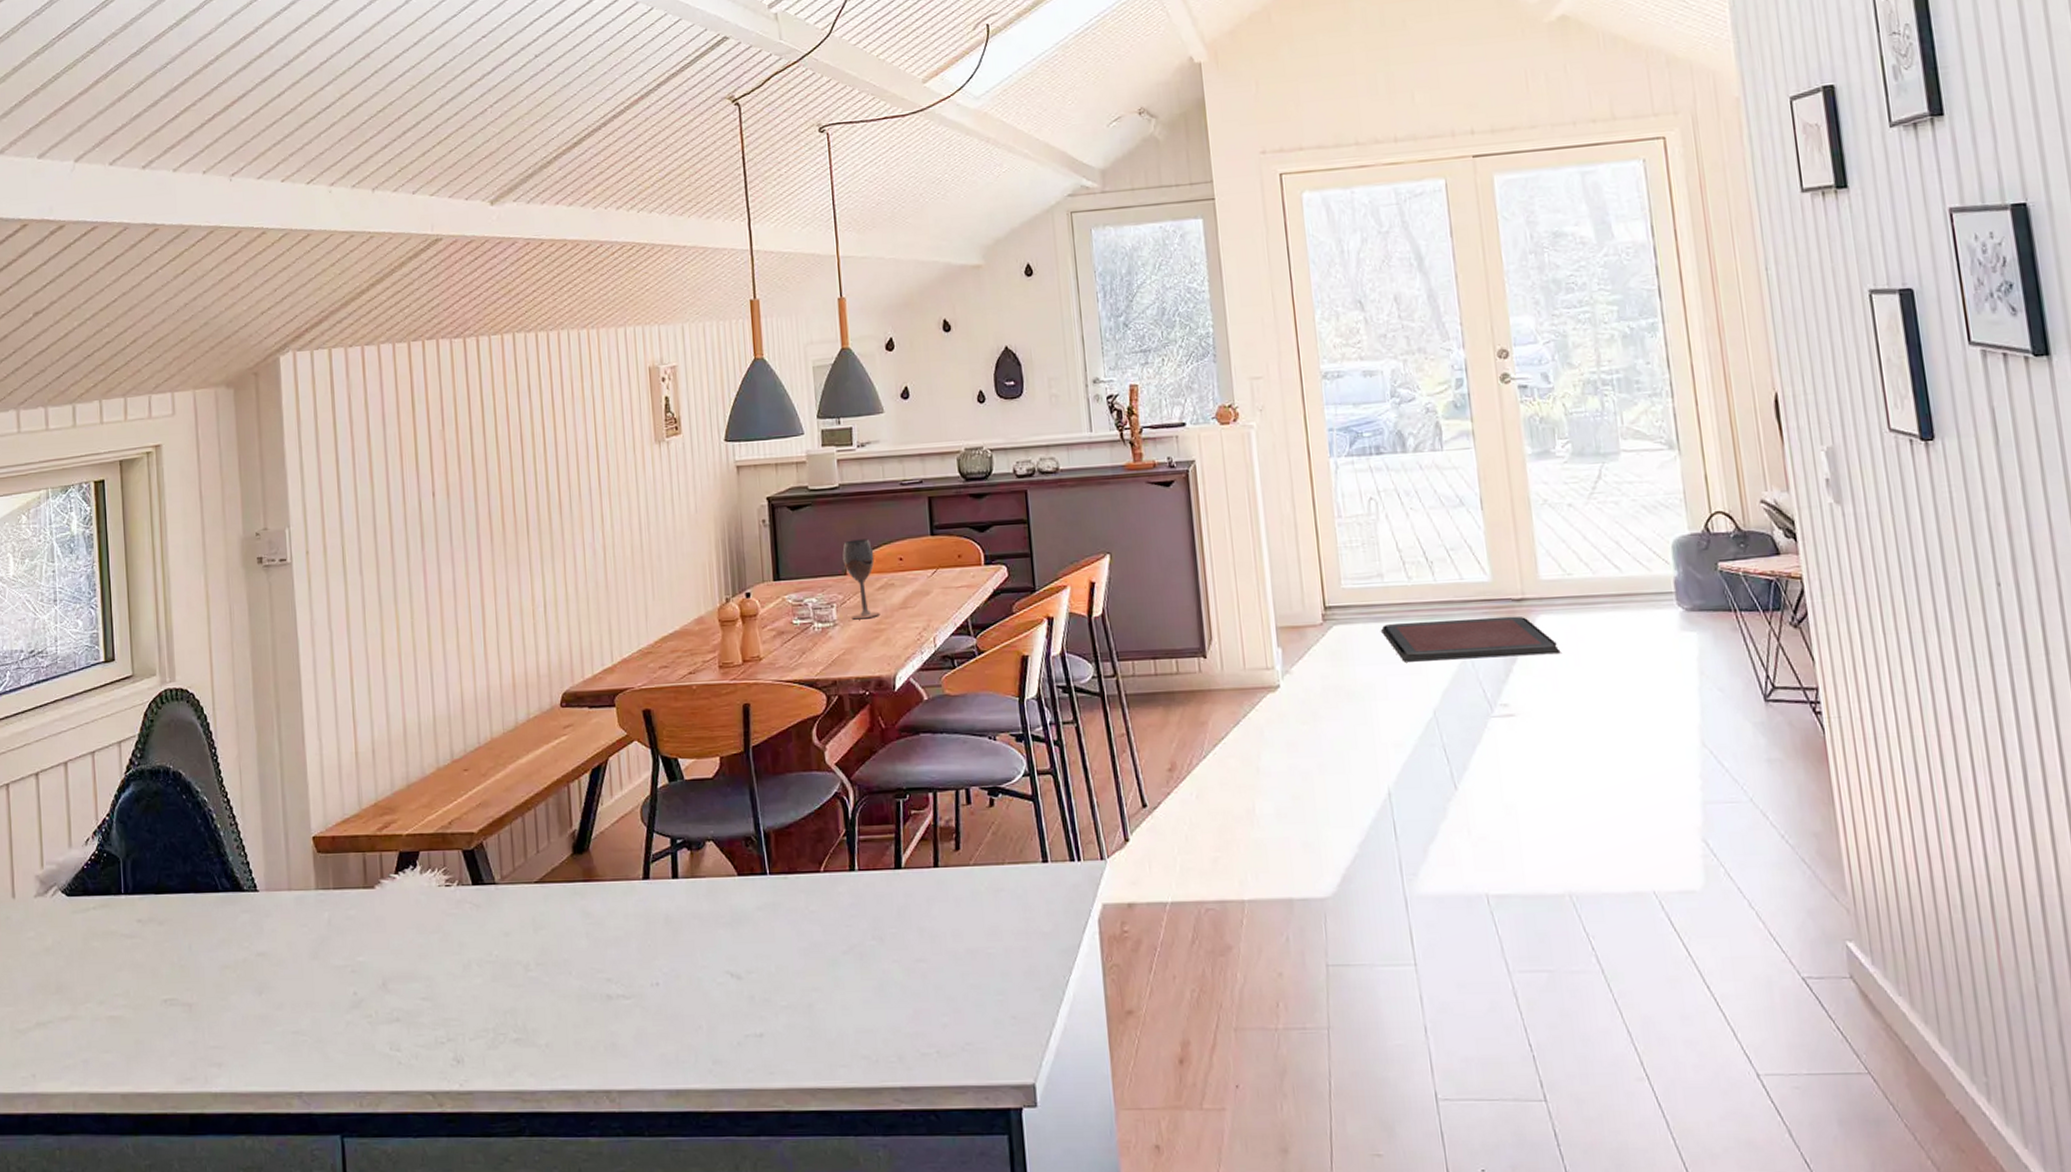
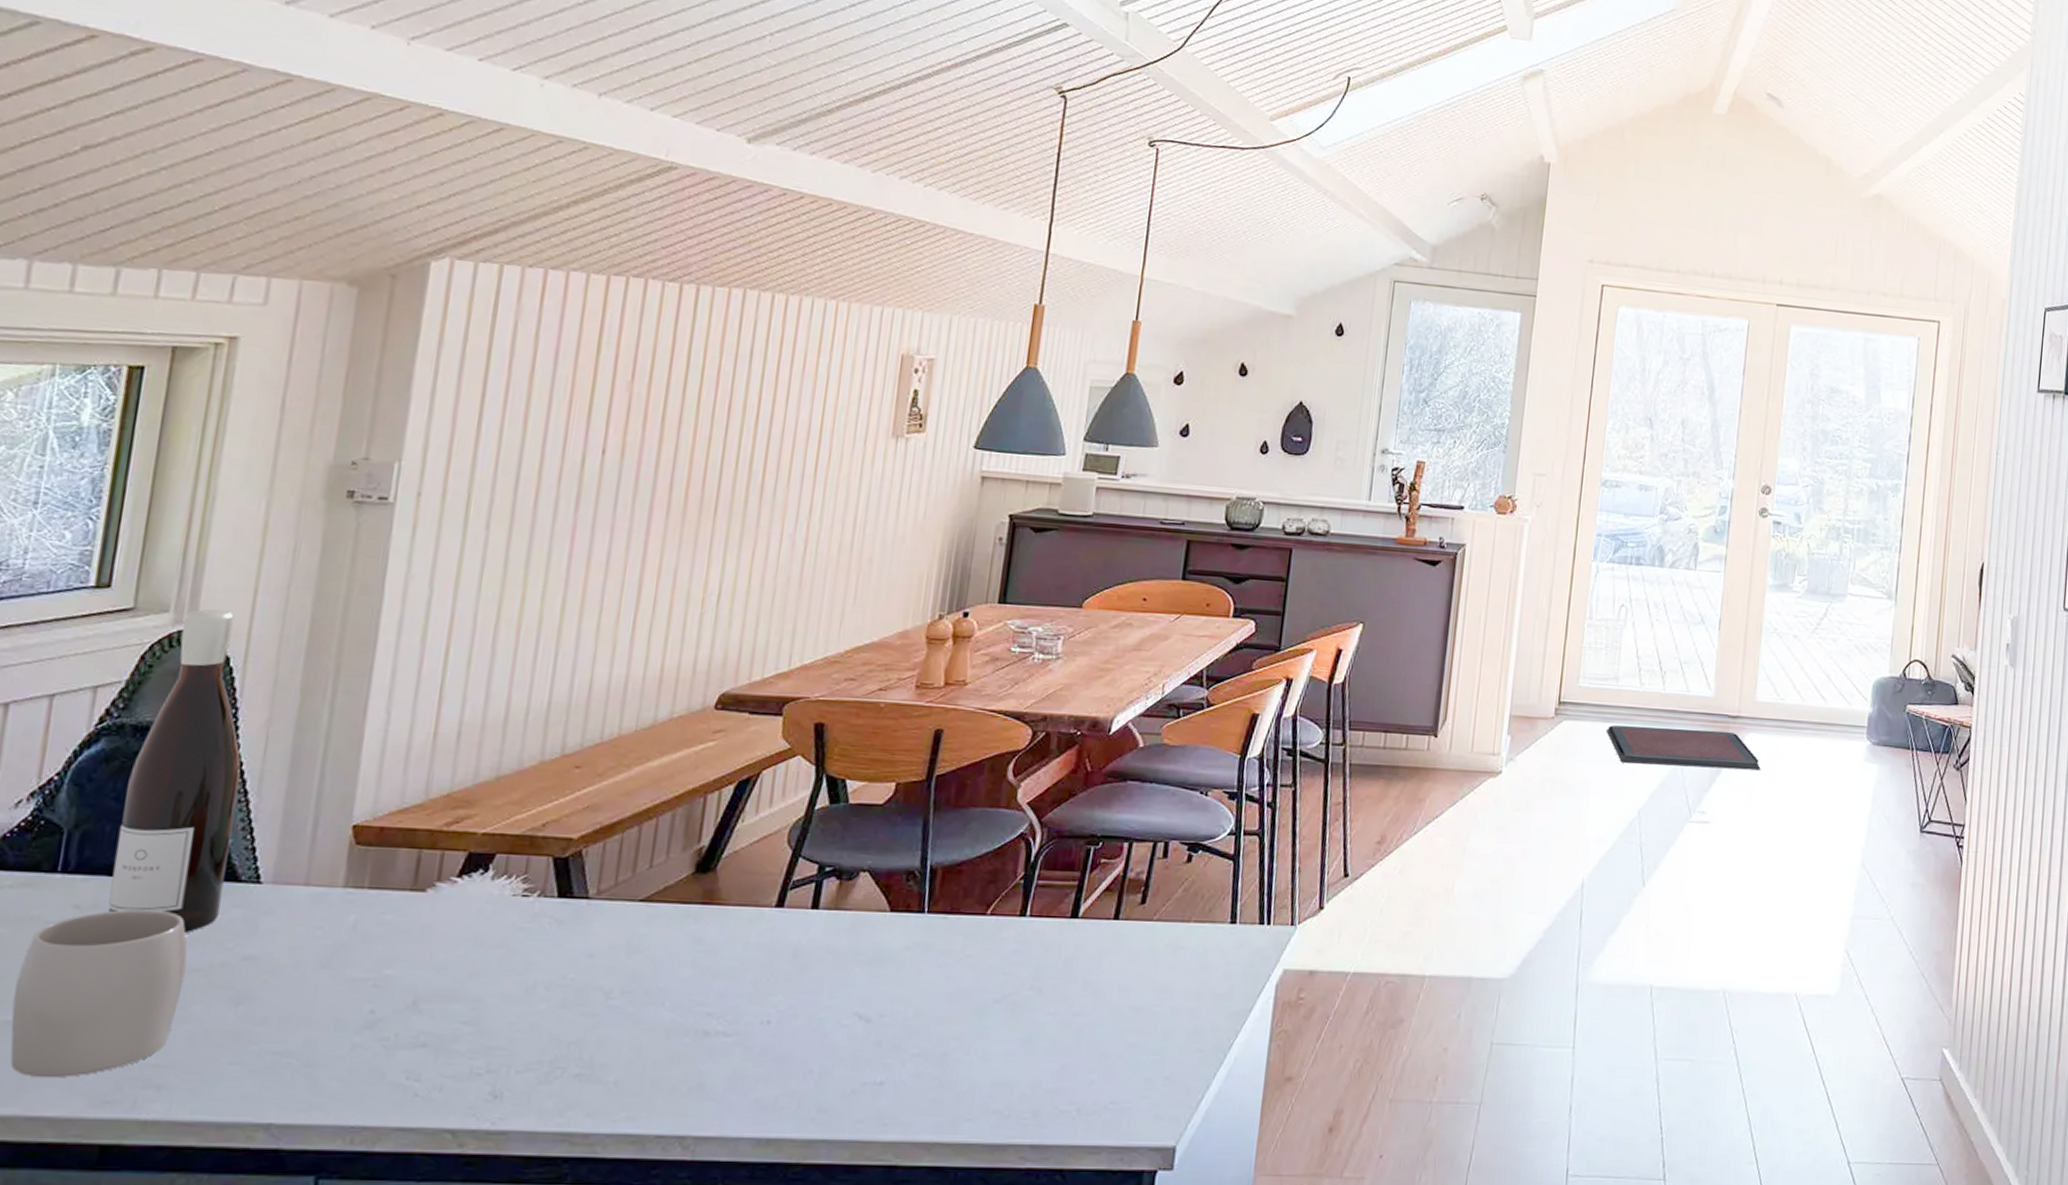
mug: none [111,919,221,1061] -> present [10,909,187,1078]
bottle: none [154,669,235,936] -> present [107,609,241,932]
wine glass: present [842,539,880,620] -> none [1078,572,1117,657]

